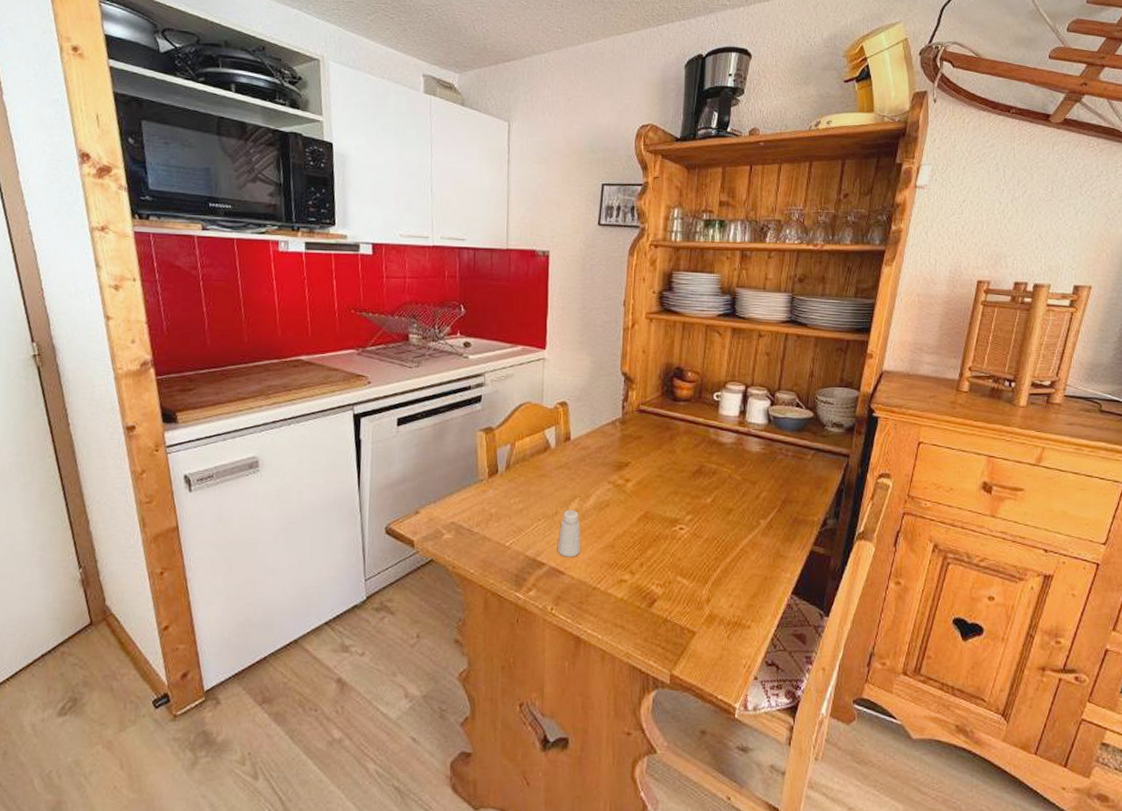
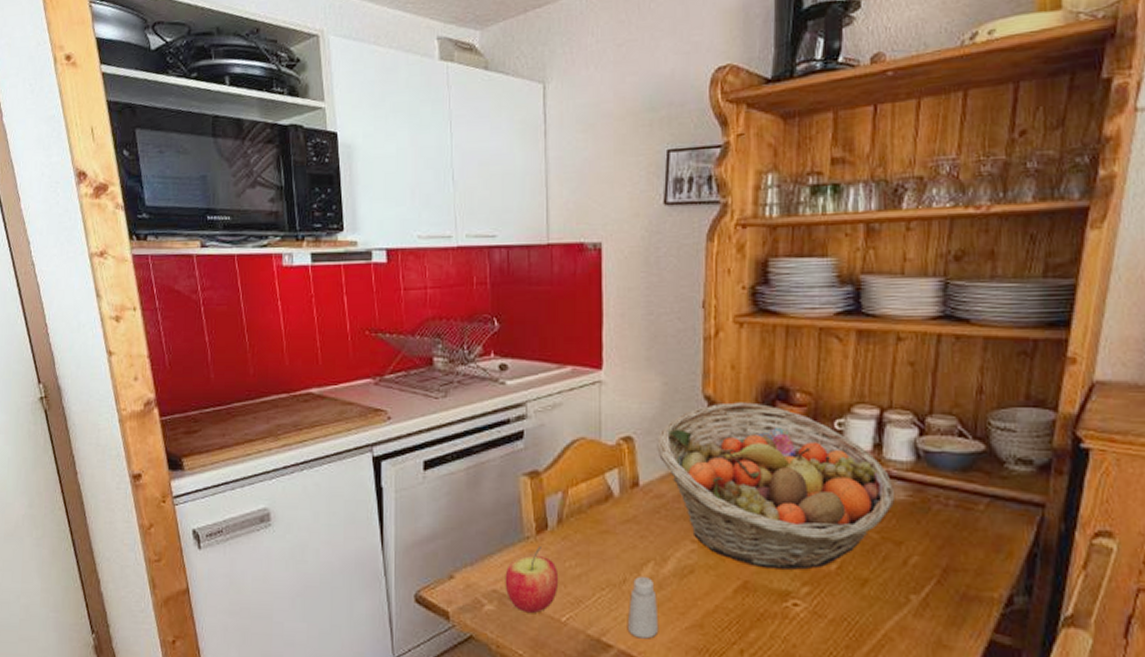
apple: none [461,487,505,540] -> present [505,547,559,613]
fruit basket: none [585,378,753,503] -> present [657,402,896,570]

